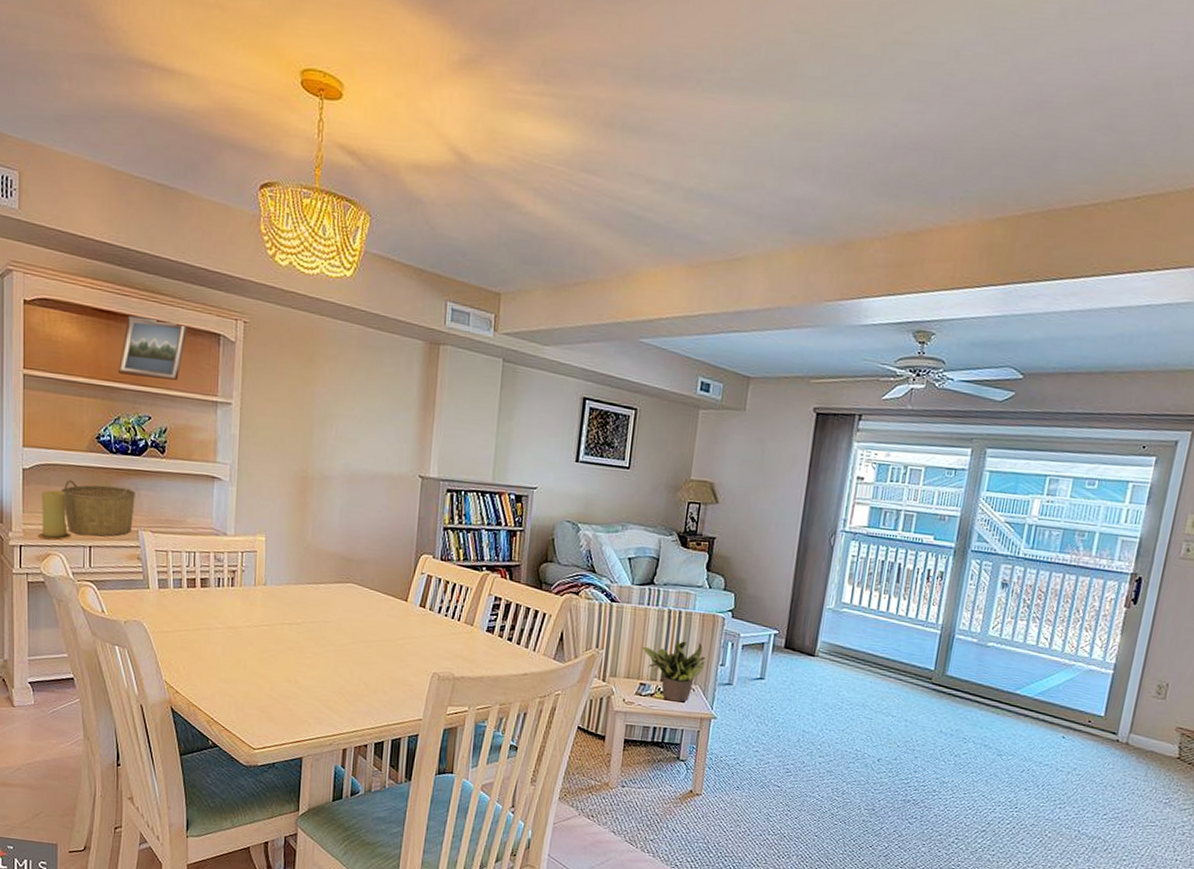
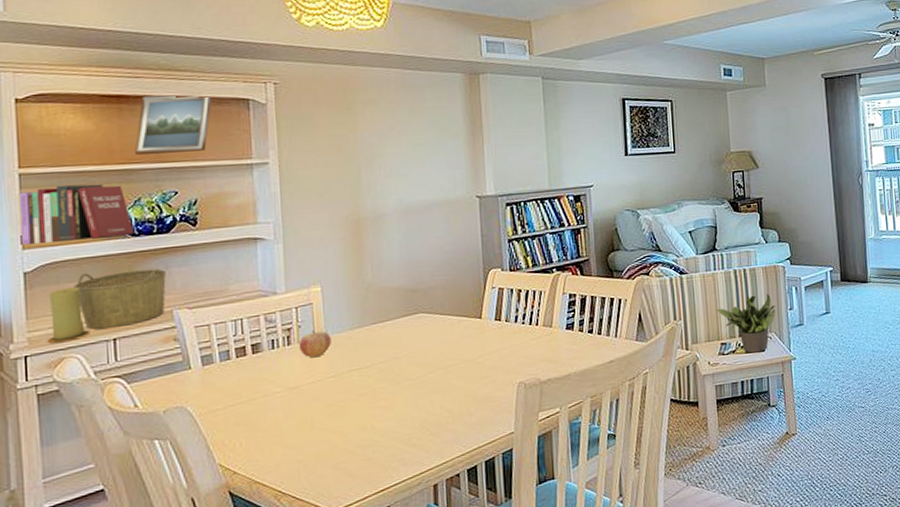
books: none [20,392,113,452] -> present [17,184,135,246]
fruit: none [240,576,269,603] -> present [298,330,331,357]

